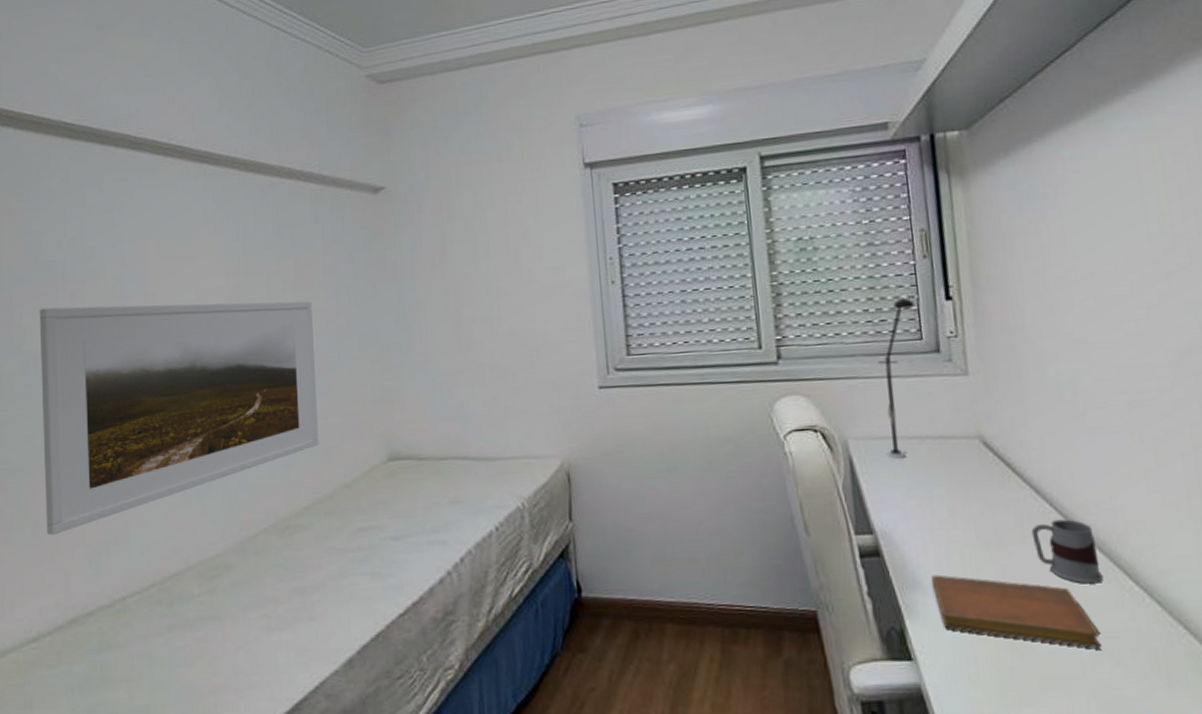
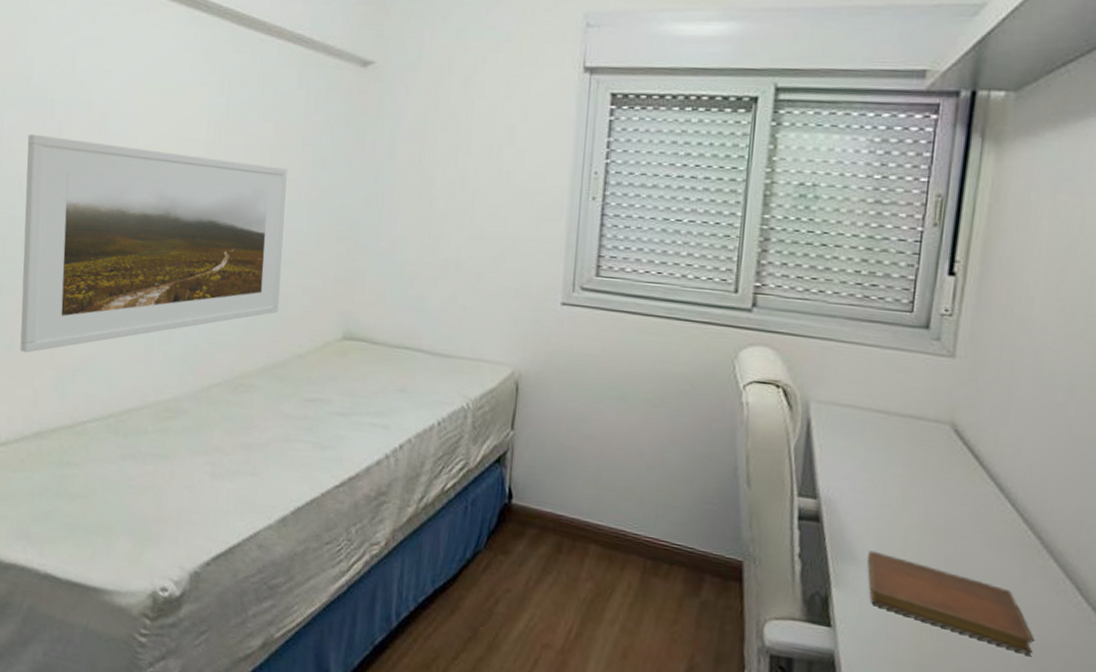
desk lamp: present [877,298,914,460] -> none [848,265,912,432]
mug: present [1031,519,1103,584] -> none [984,520,1053,592]

